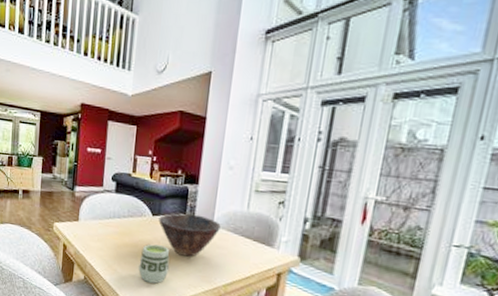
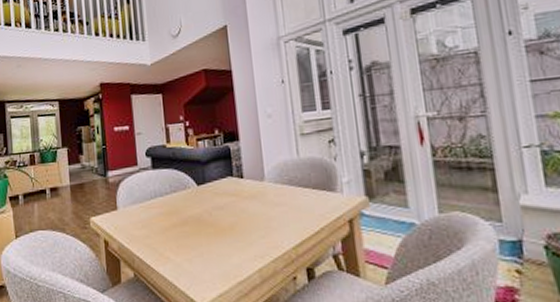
cup: present [138,244,170,284] -> none [193,217,229,264]
bowl: present [158,213,221,257] -> none [205,173,274,224]

